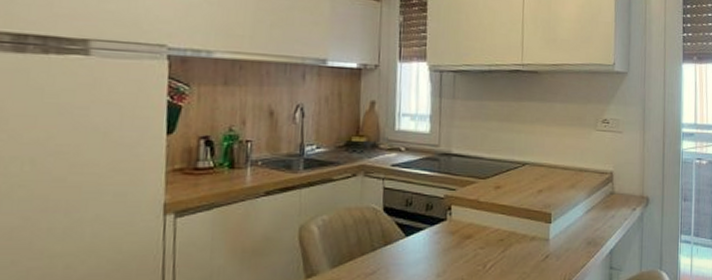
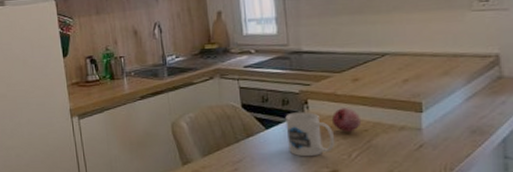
mug: none [426,219,472,268] -> present [285,112,334,157]
fruit: none [471,216,499,242] -> present [331,108,362,133]

